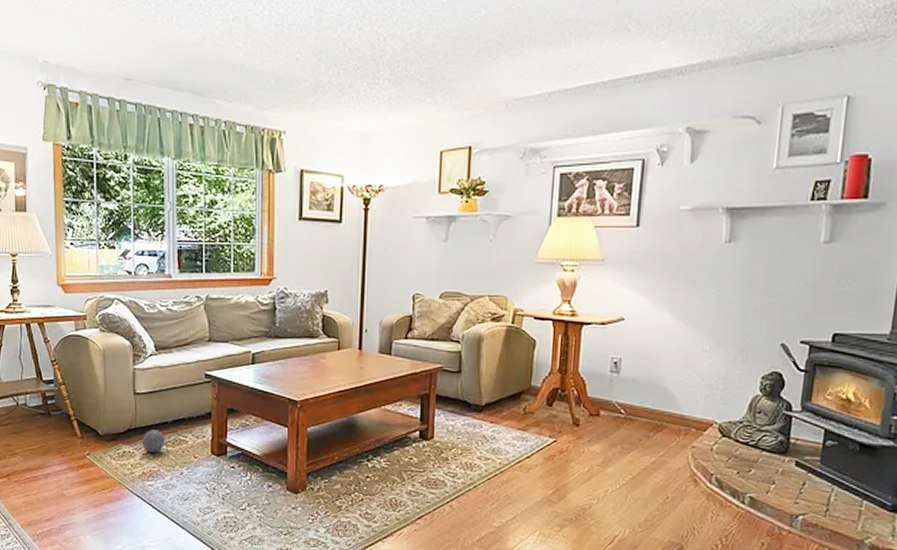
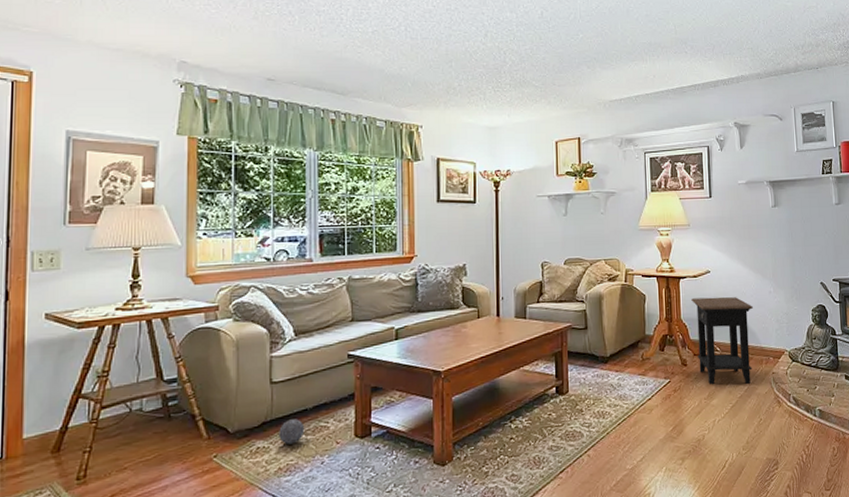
side table: none [594,349,677,457] -> present [691,297,753,385]

